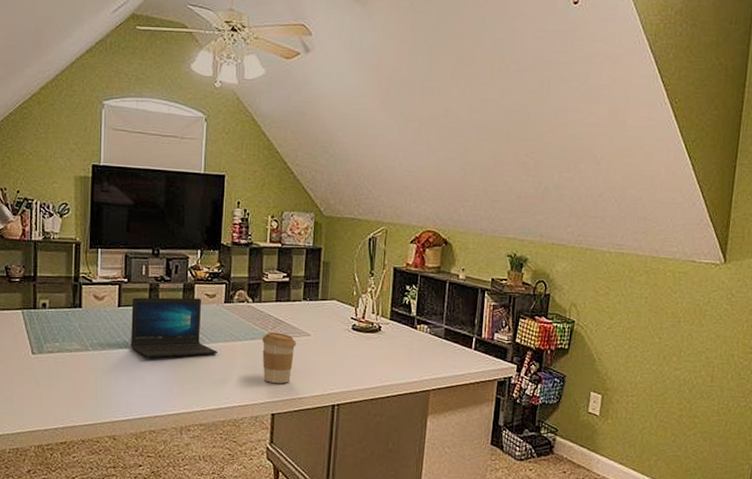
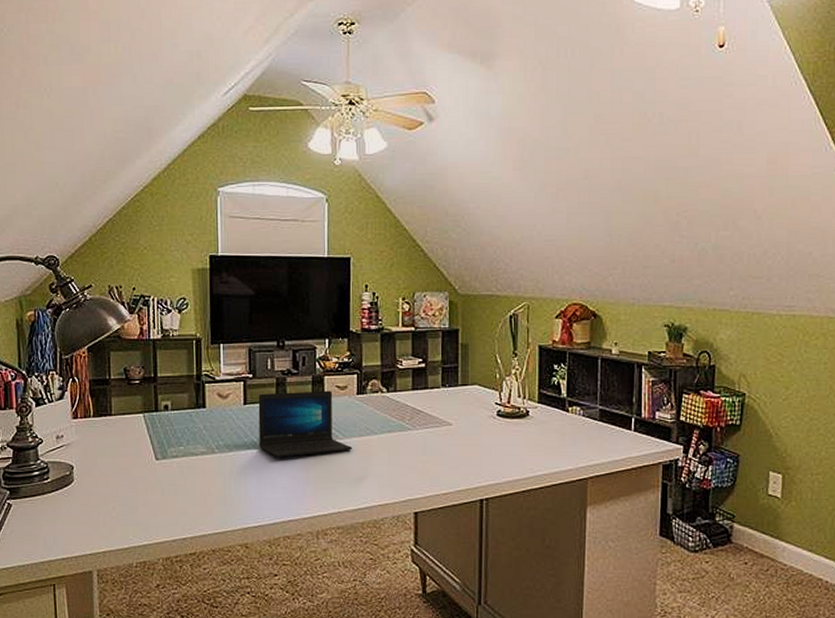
coffee cup: present [262,332,296,383] -> none [399,423,437,478]

